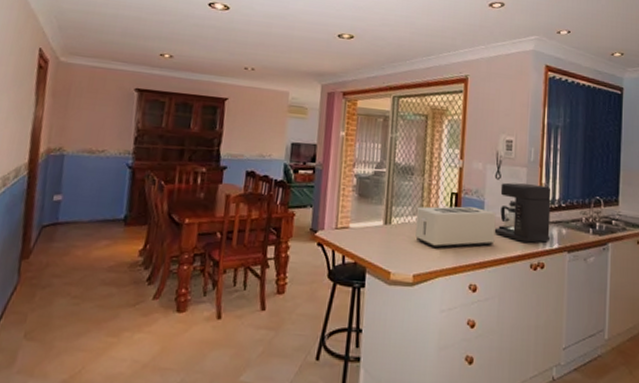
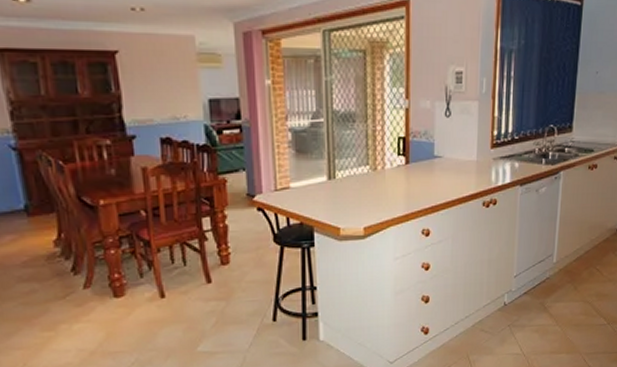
toaster: present [415,206,496,249] -> none [361,150,447,199]
coffee maker: present [494,182,551,243] -> none [445,118,504,181]

